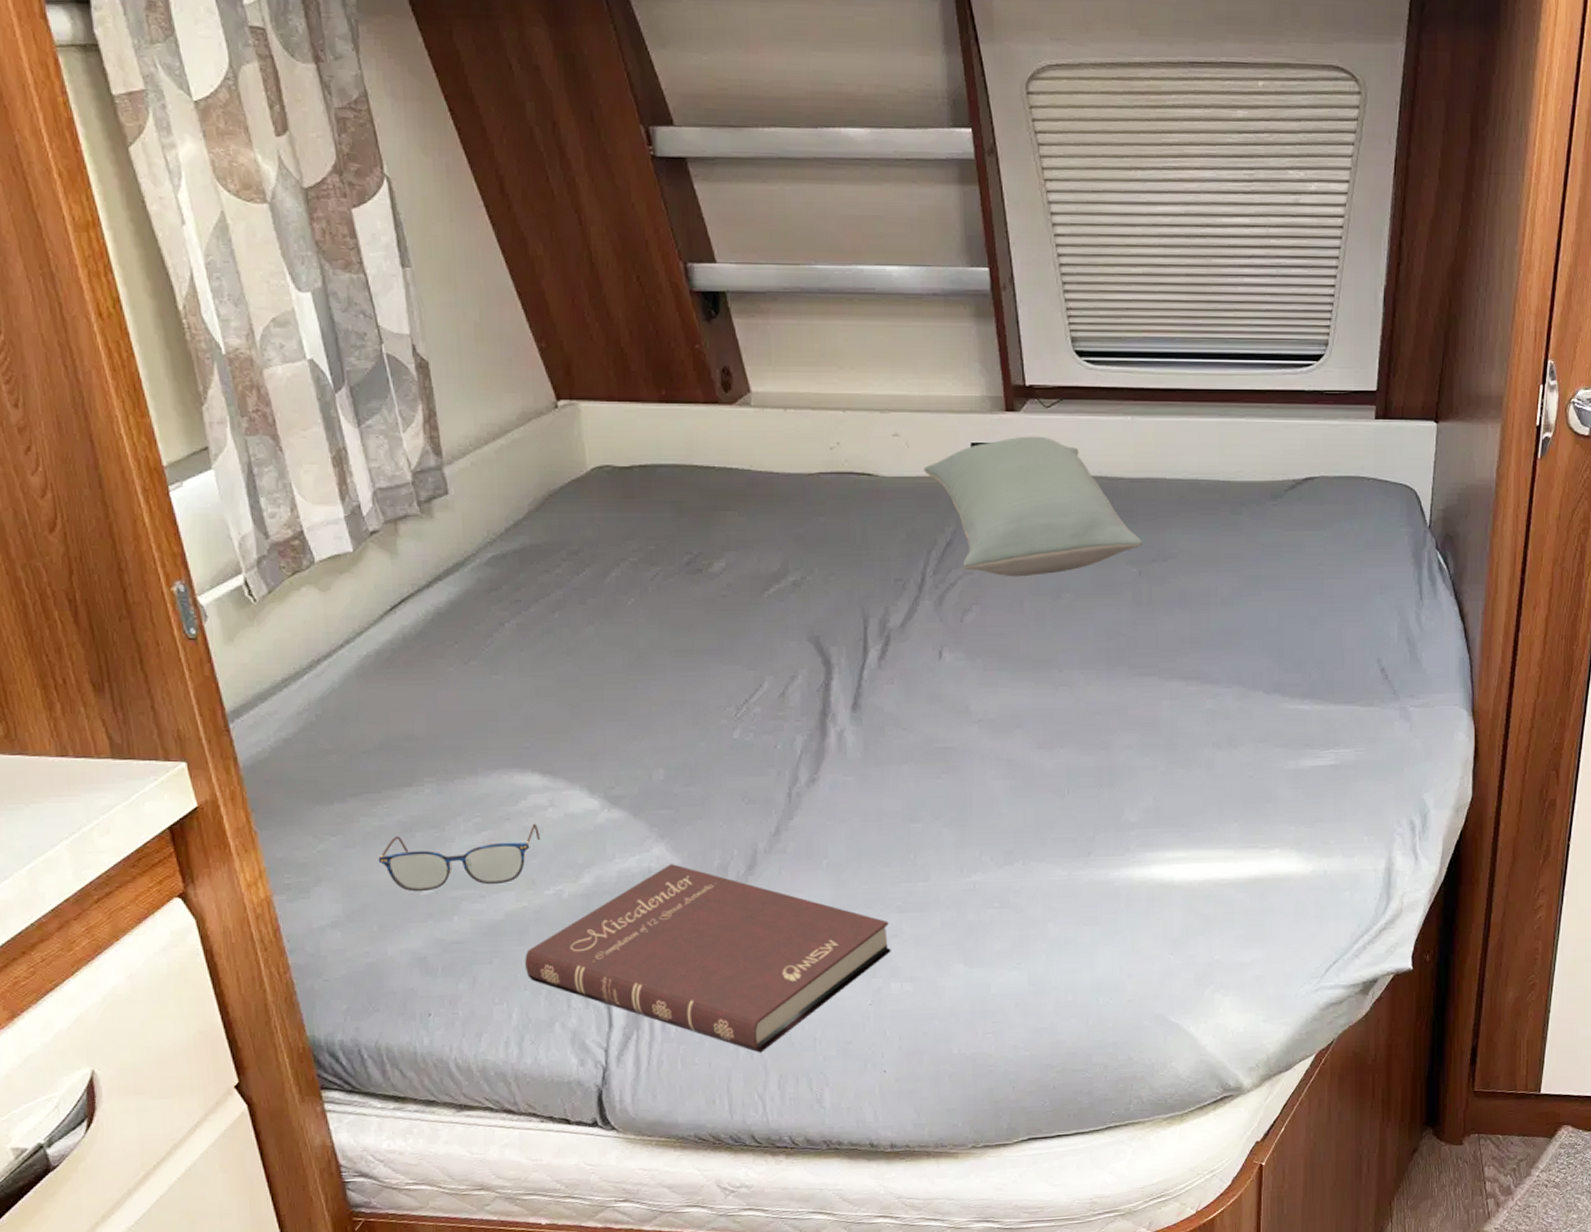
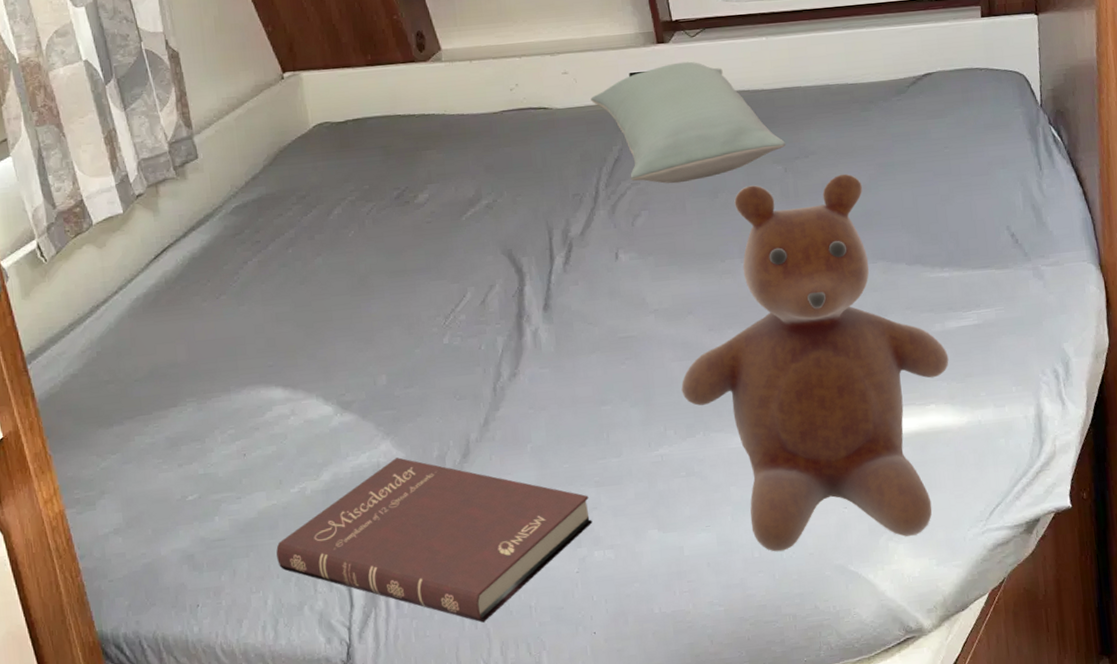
glasses: present [378,823,540,892] -> none [150,430,285,498]
teddy bear: none [1002,583,1299,996] -> present [681,173,949,552]

